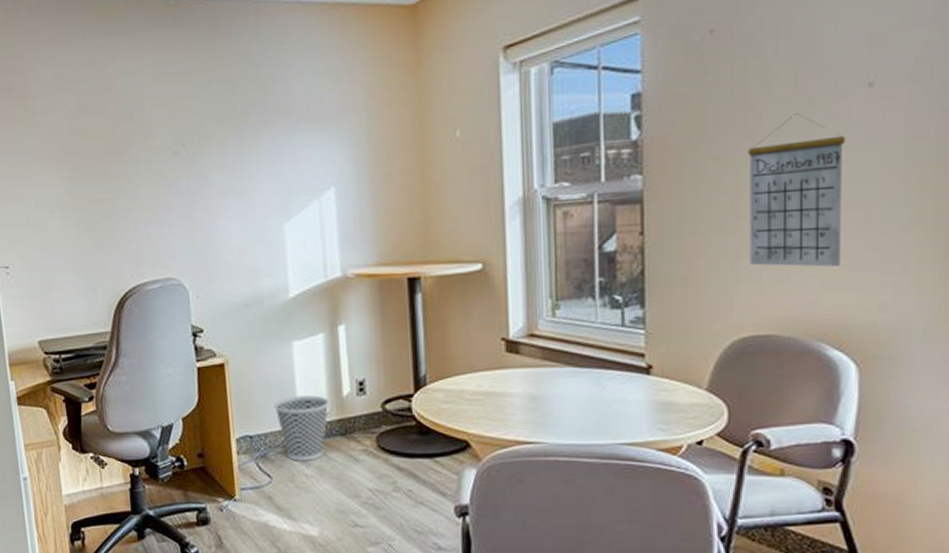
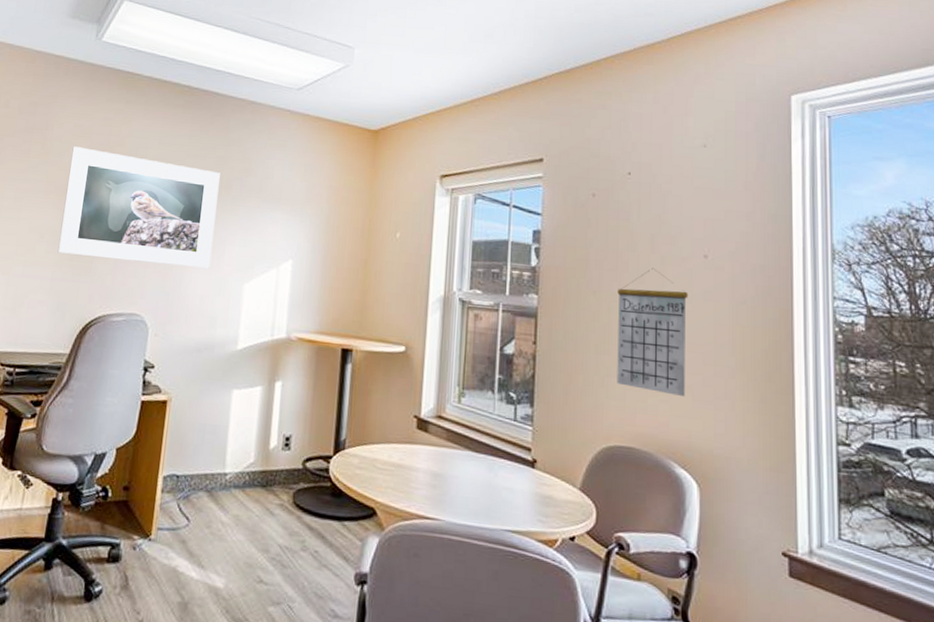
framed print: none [59,98,242,226] -> present [57,146,220,270]
wastebasket: present [274,395,329,461] -> none [205,442,256,509]

